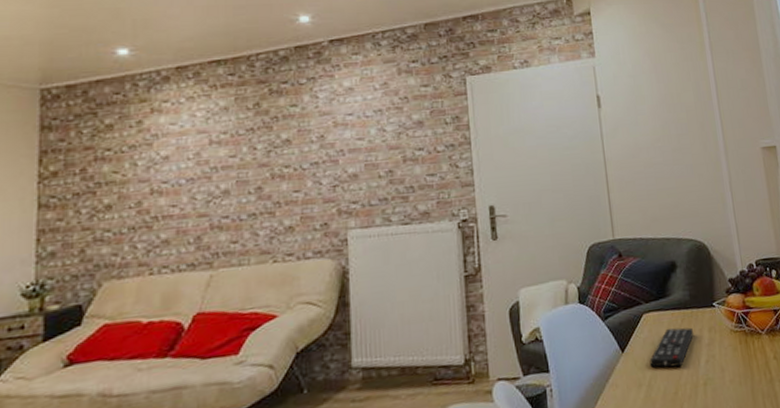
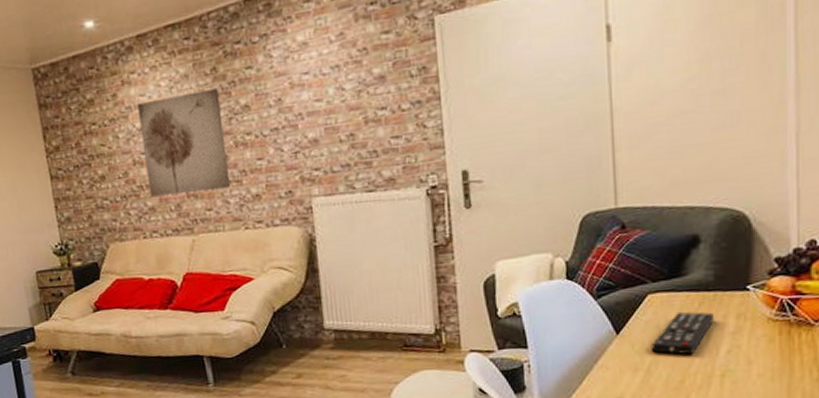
wall art: none [165,122,262,228] -> present [137,89,231,196]

